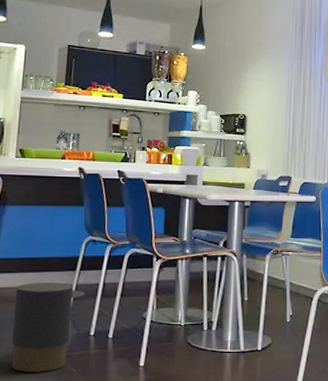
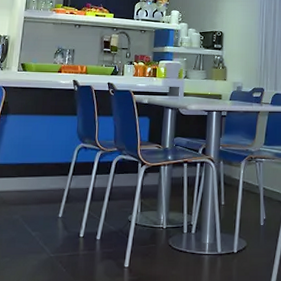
trash can: present [11,282,85,372] -> none [7,186,76,272]

